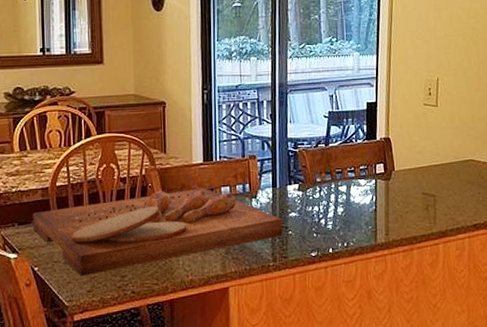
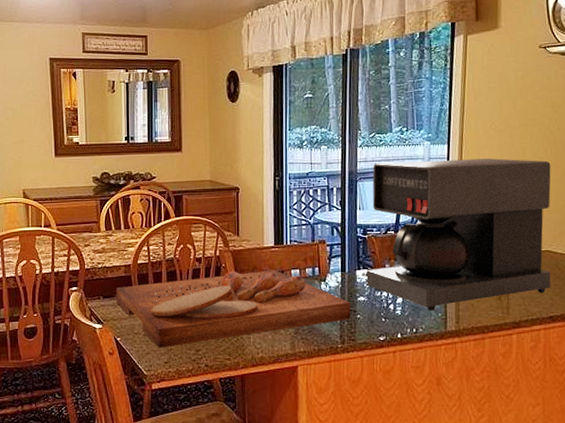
coffee maker: none [297,69,475,225] -> present [366,158,551,311]

